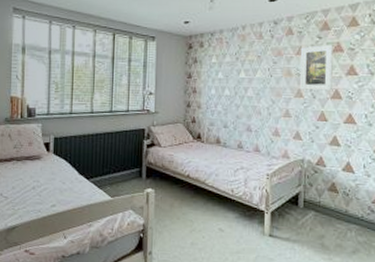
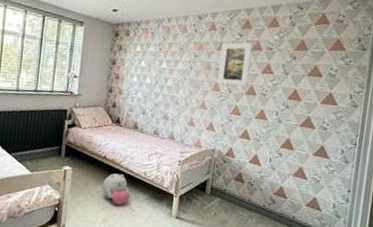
plush toy: none [188,192,218,227] -> present [102,173,130,206]

